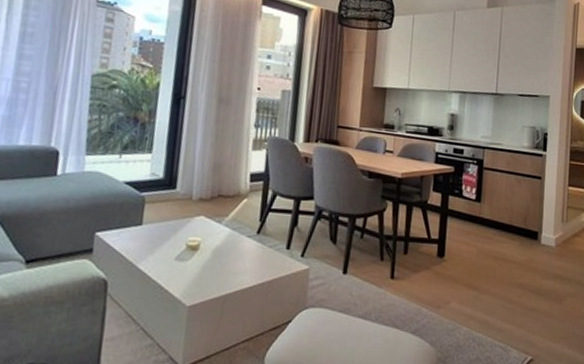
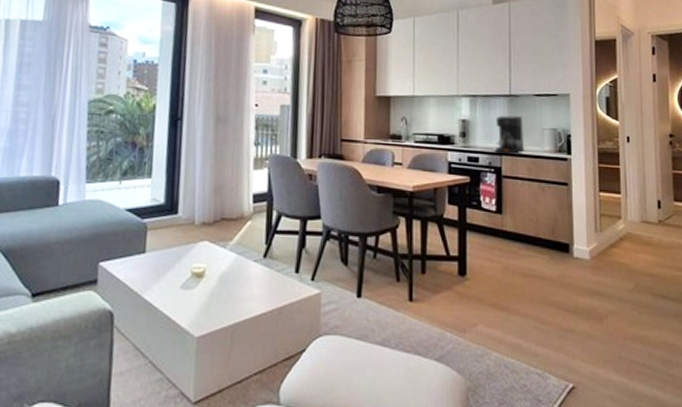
coffee maker: none [479,112,506,149] -> present [495,115,525,154]

